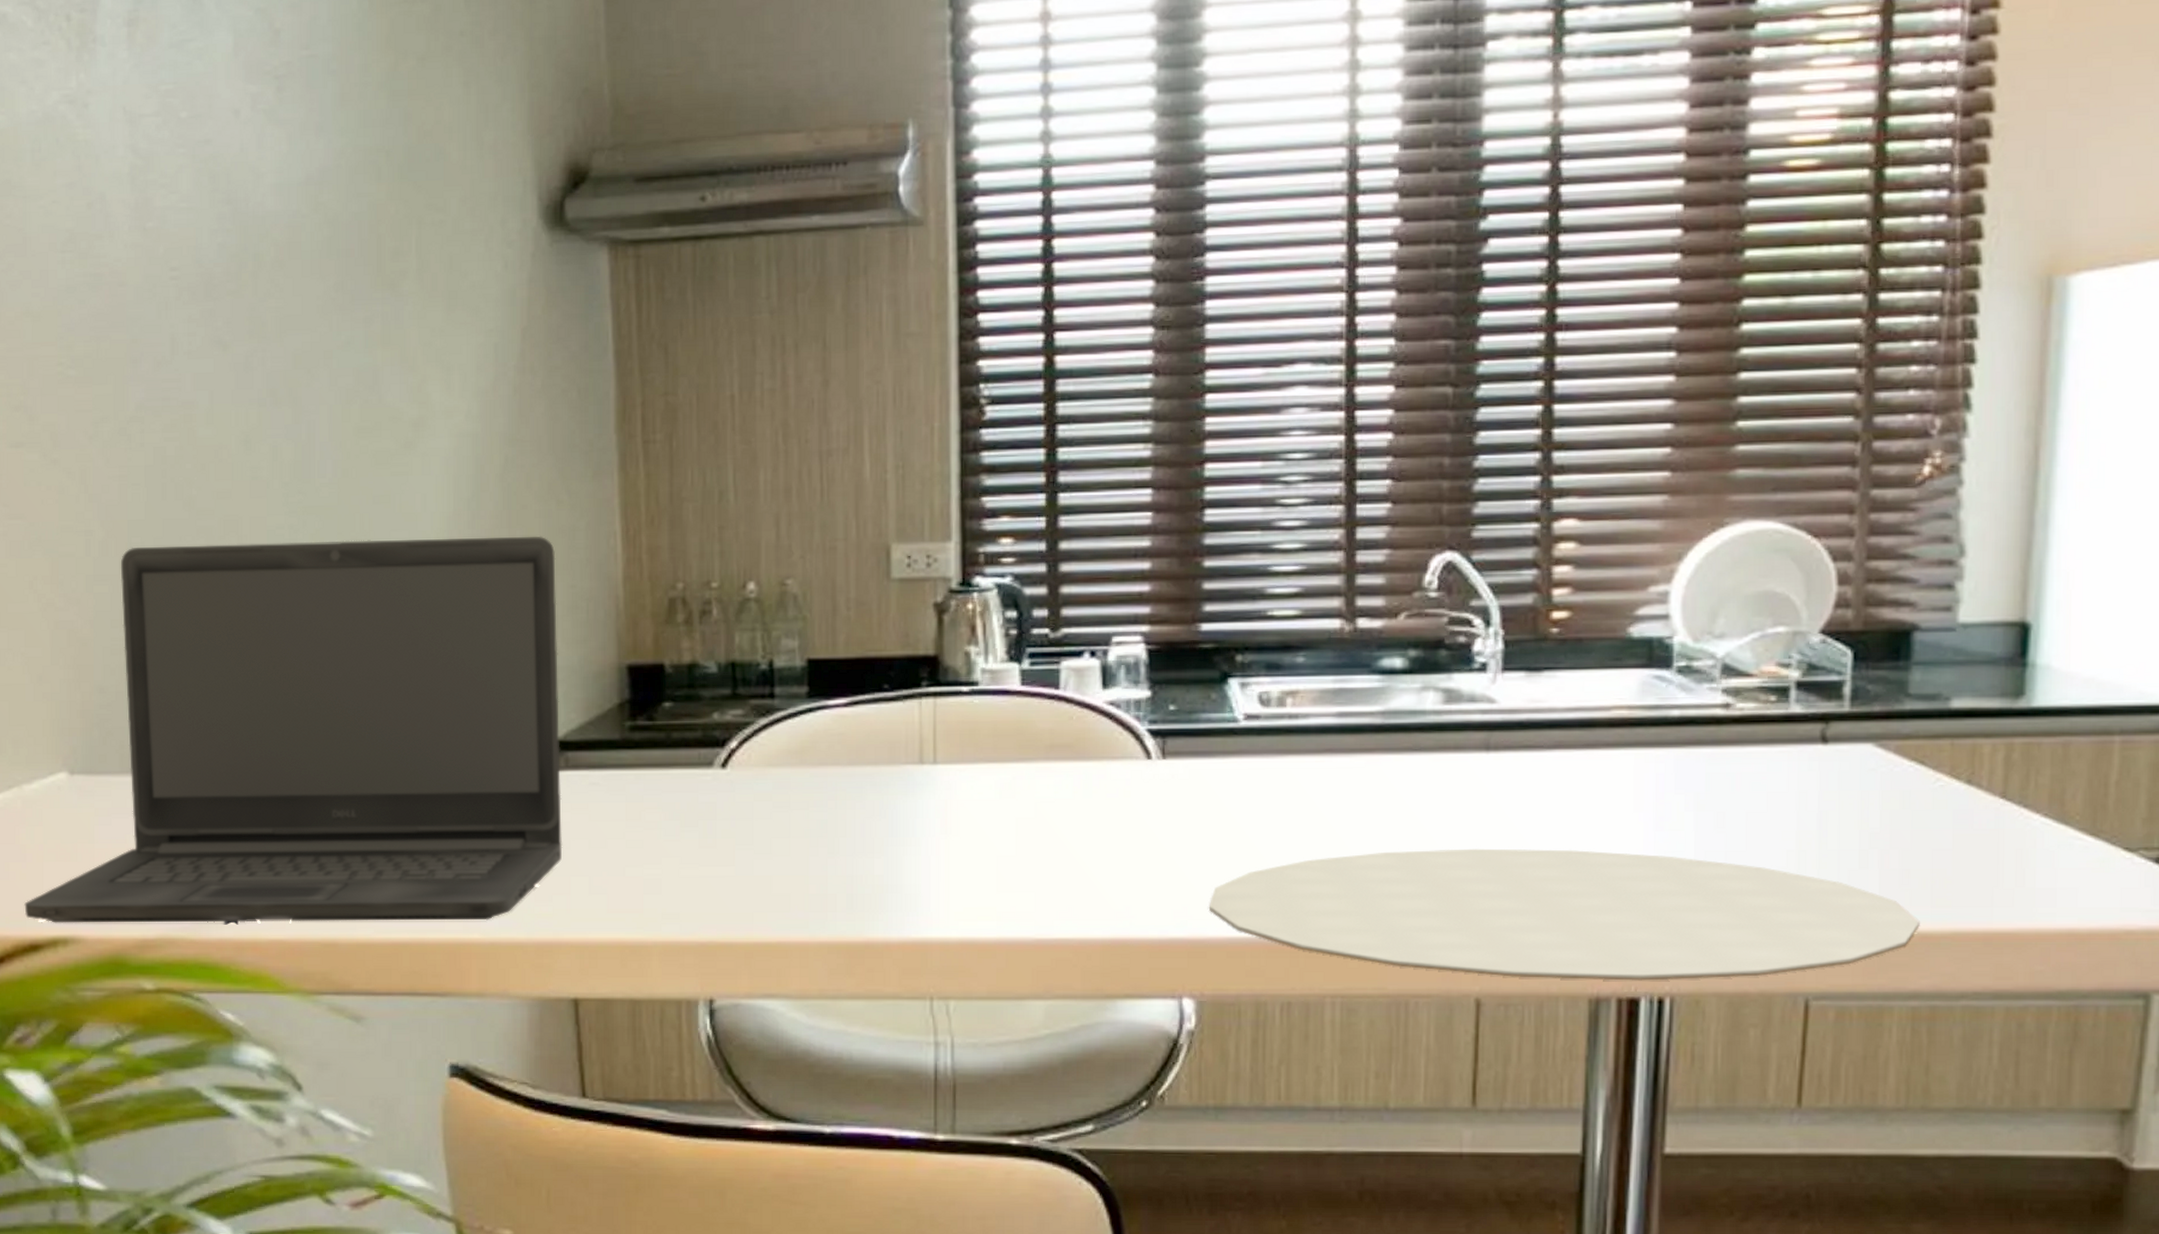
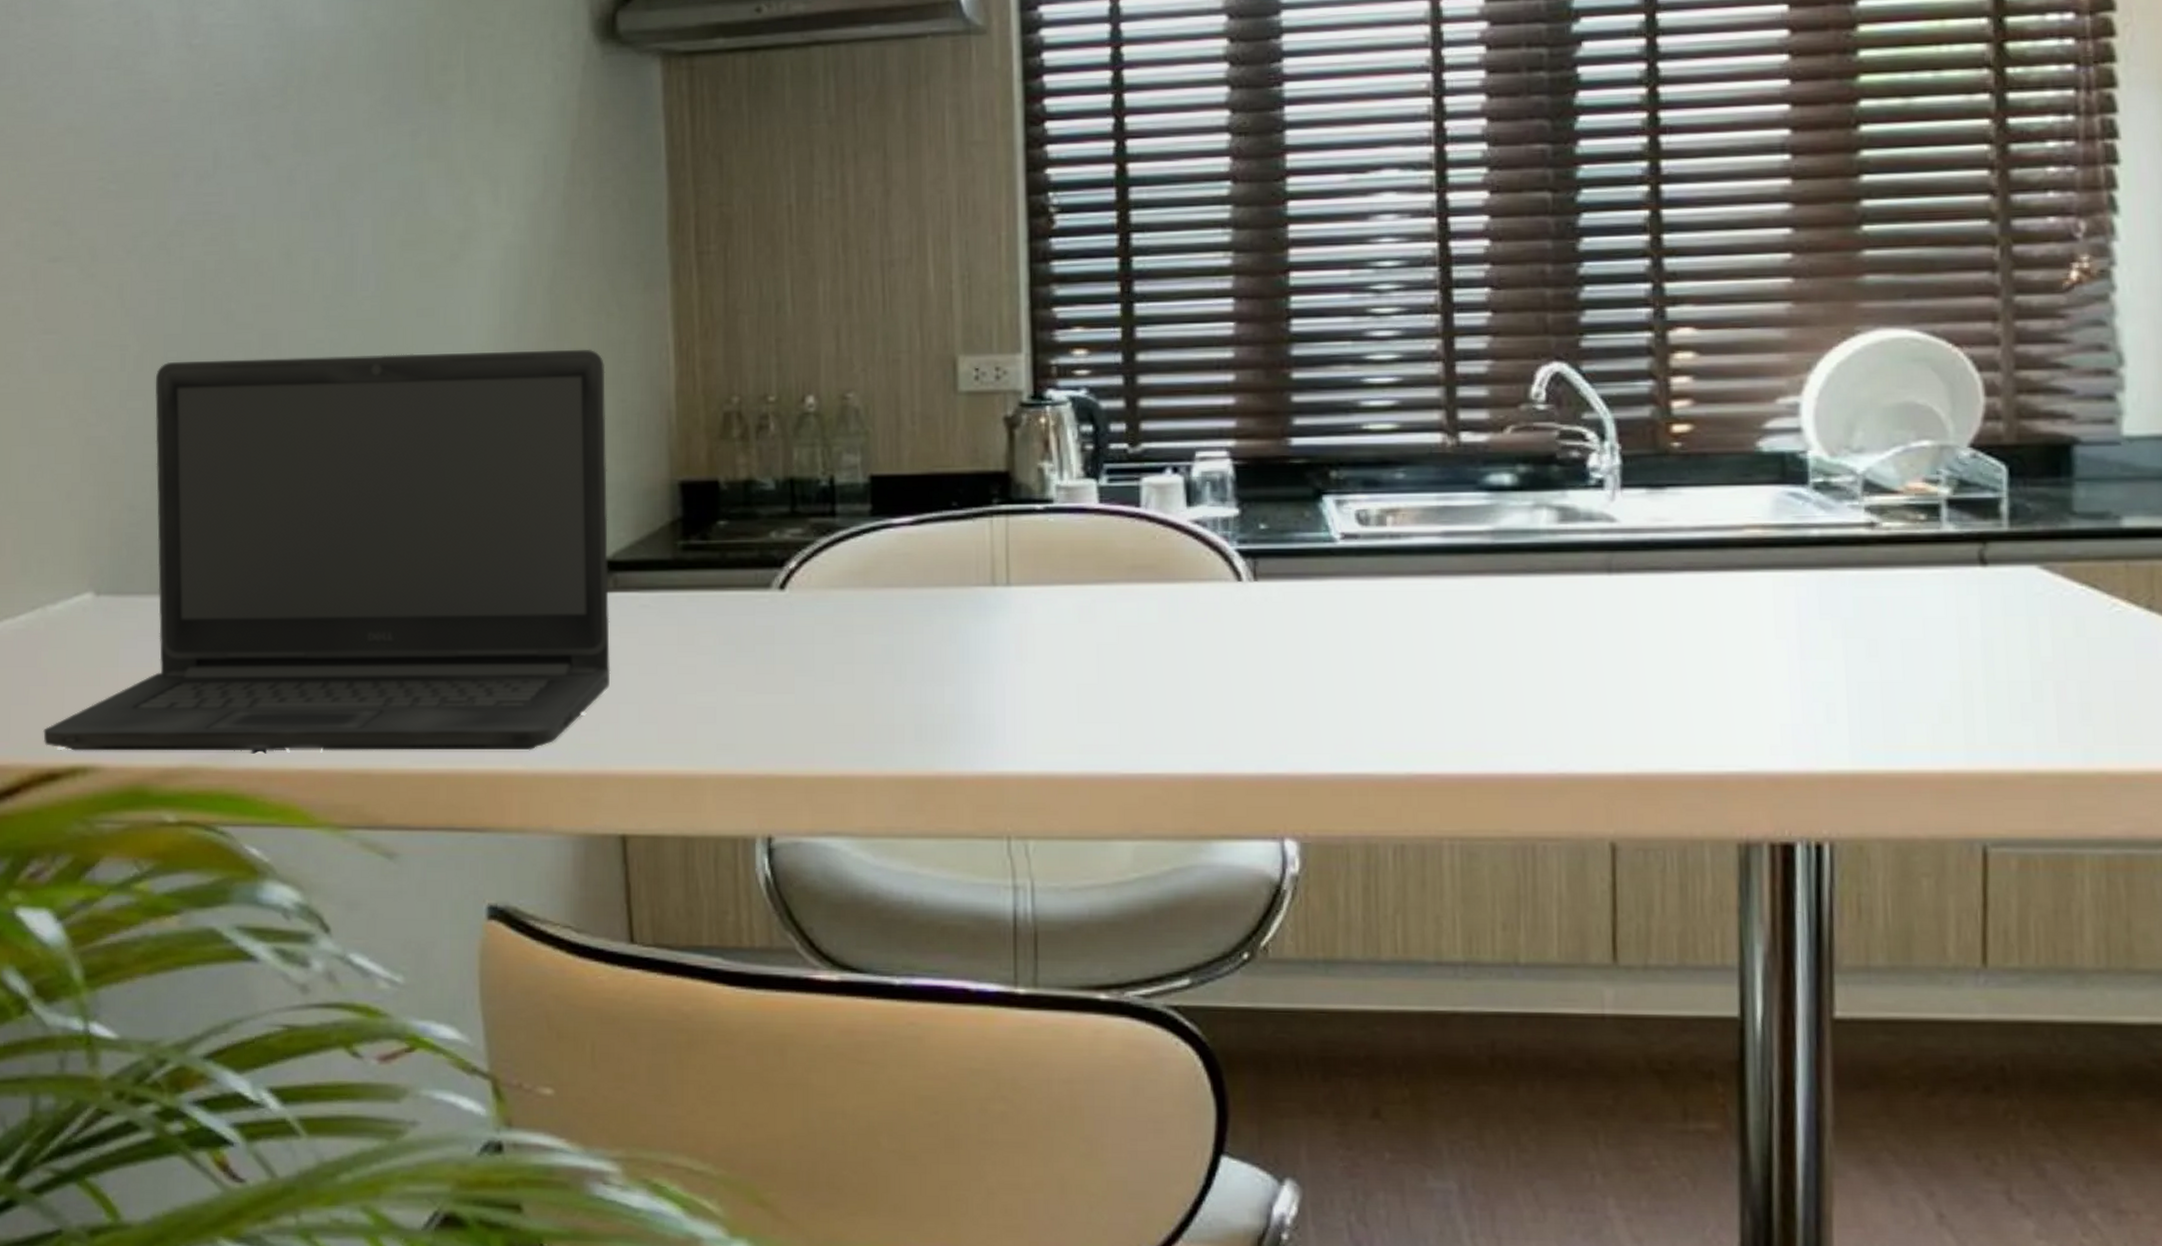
placemat: present [1209,848,1920,981] -> none [1311,678,2107,824]

